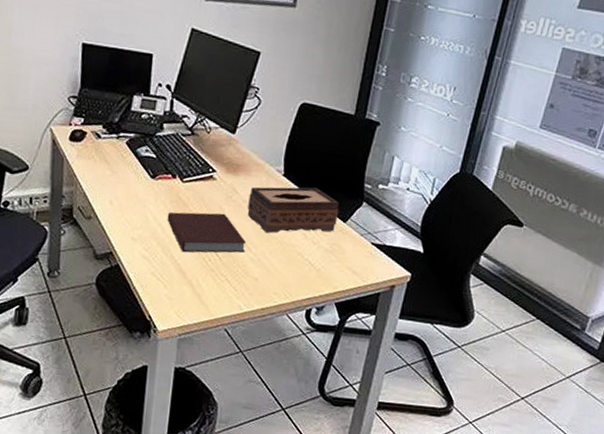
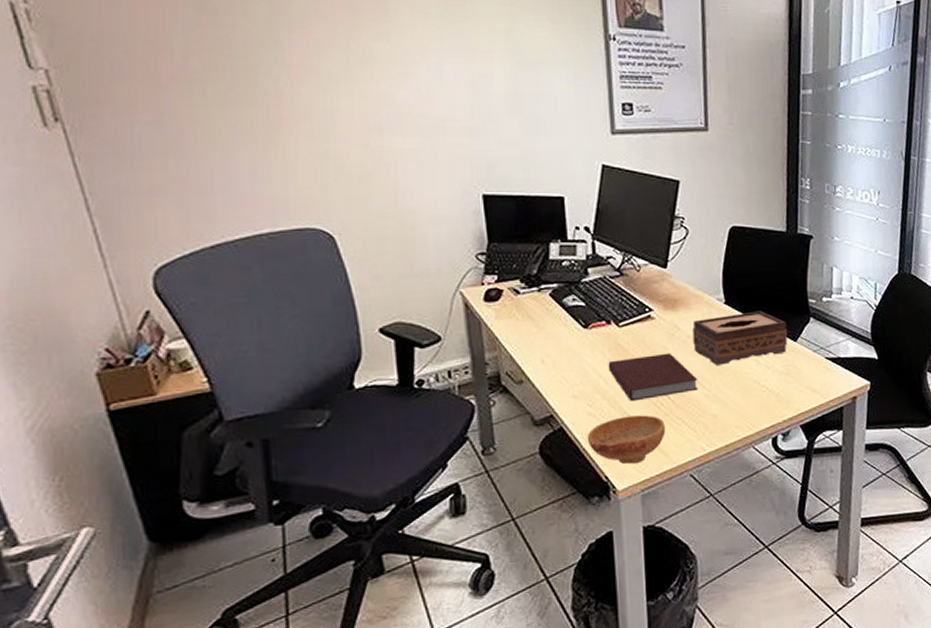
bowl: none [138,264,210,310] -> present [587,415,666,465]

